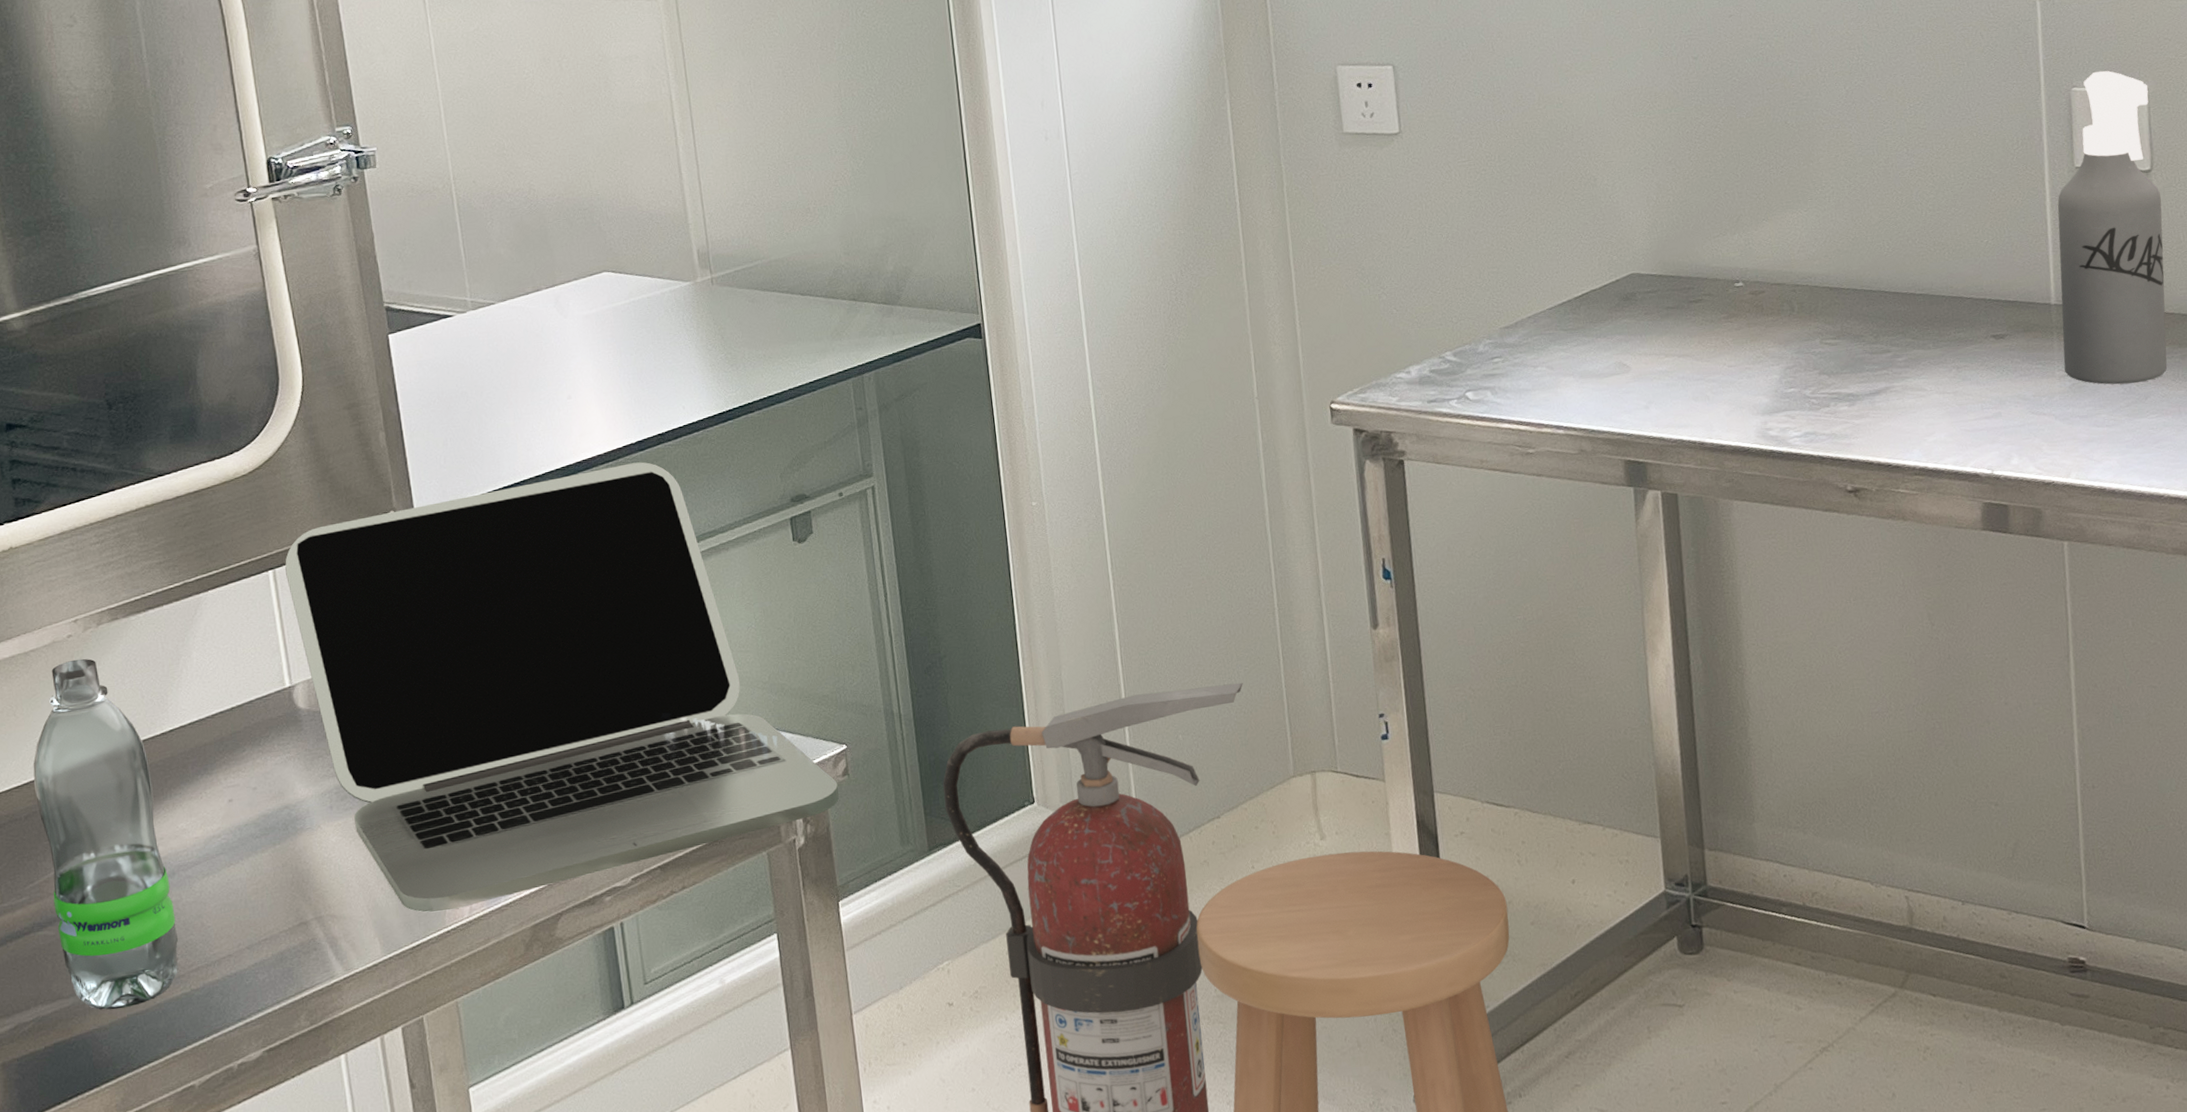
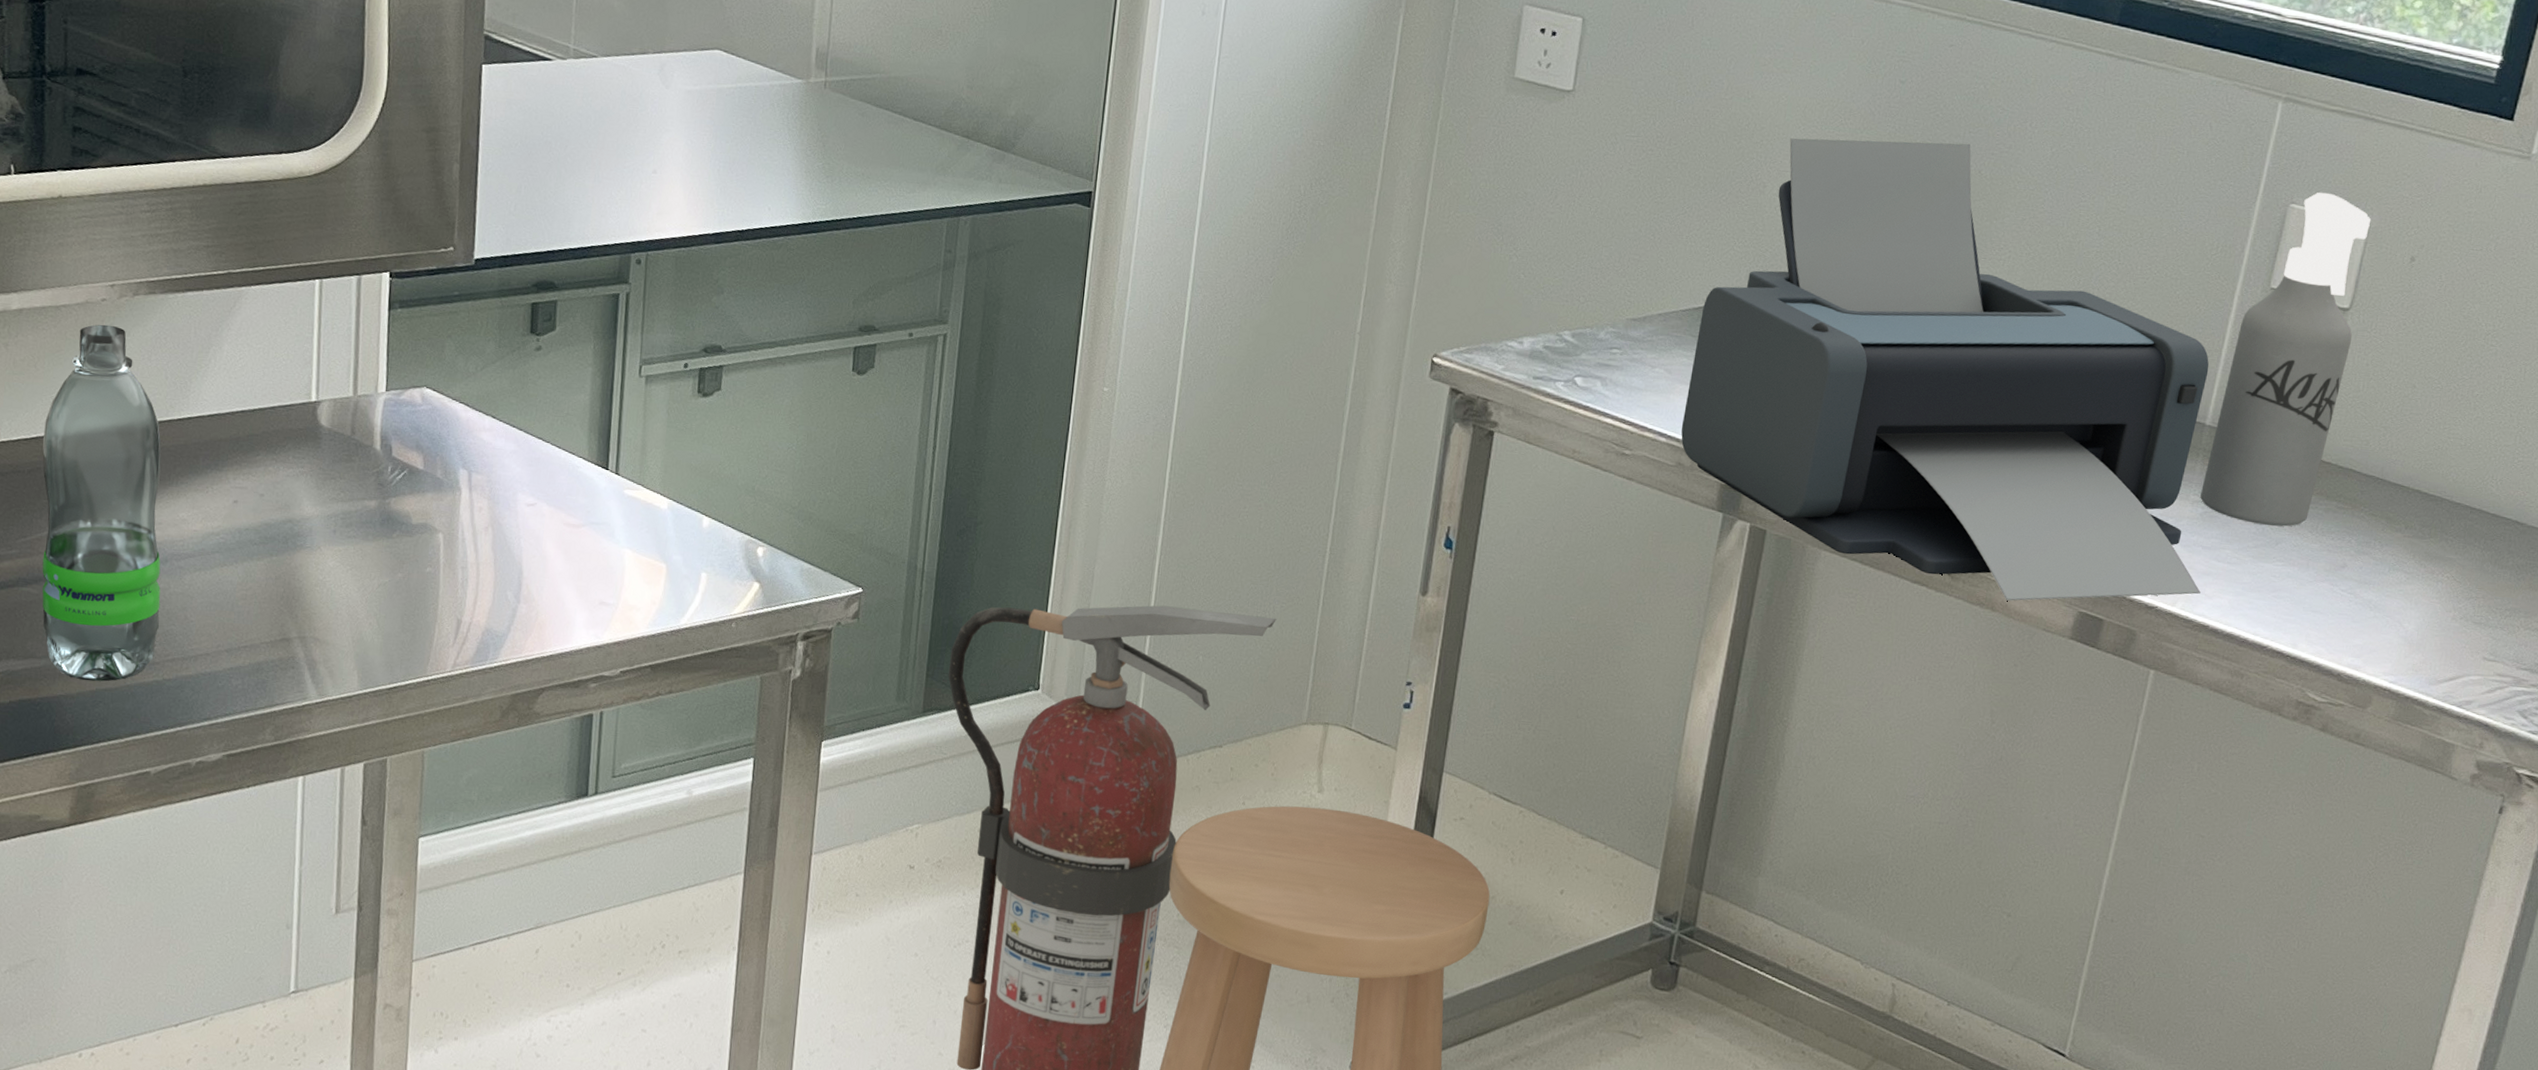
laptop: present [285,462,839,913] -> none [332,246,845,661]
printer: none [1567,99,2090,508] -> present [1681,138,2209,601]

